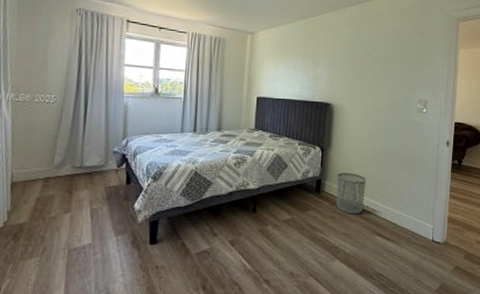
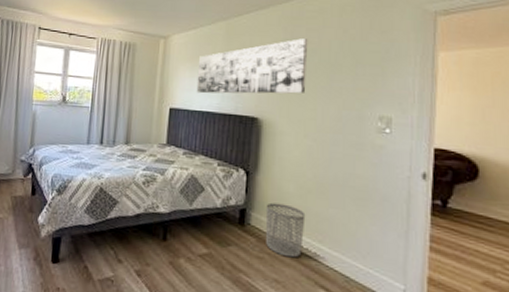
wall art: none [280,37,370,84] -> present [196,38,308,94]

